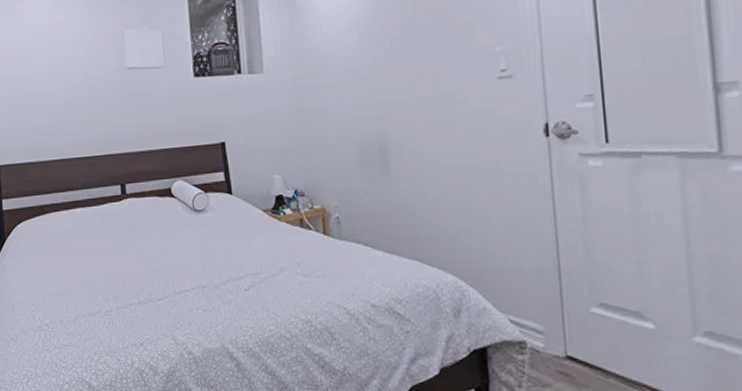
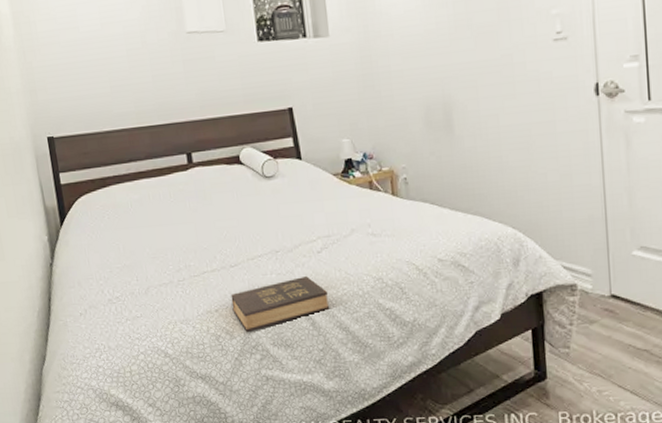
hardback book: none [156,315,256,369] -> present [230,276,330,332]

